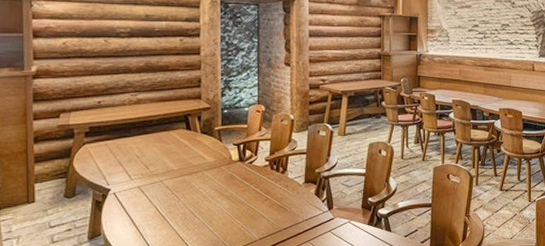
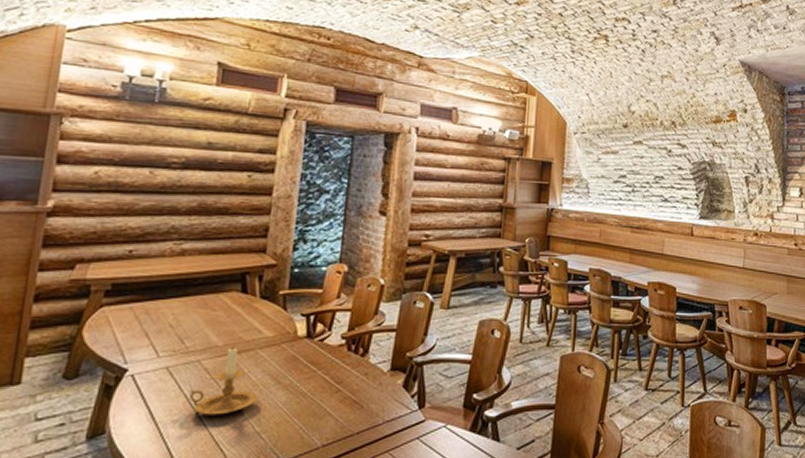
candle holder: none [157,169,208,220] -> present [188,346,258,415]

